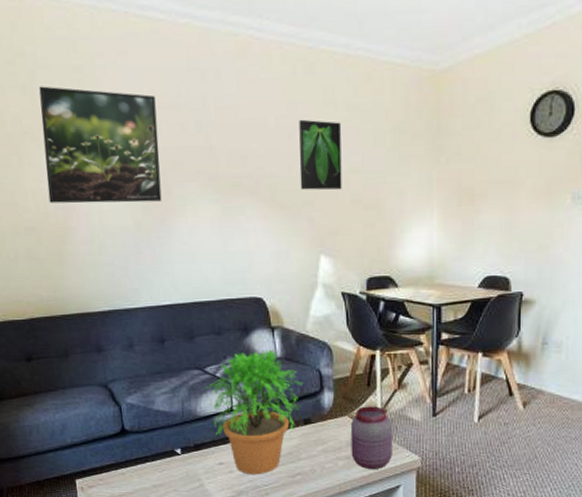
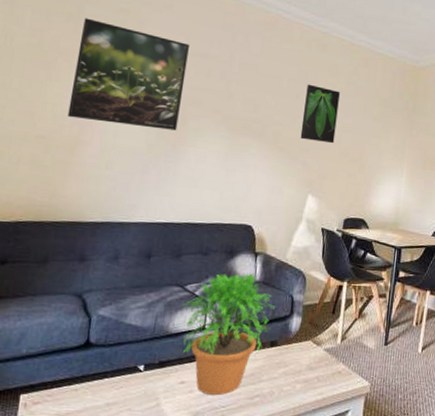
jar: present [350,406,393,470] -> none [309,332,350,394]

